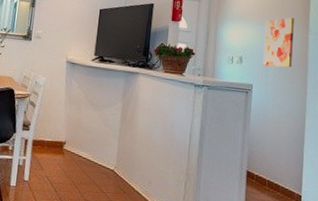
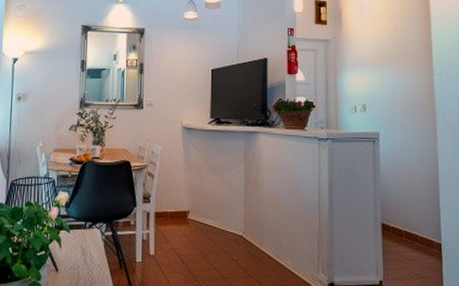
wall art: present [263,17,294,68] -> none [386,59,418,112]

